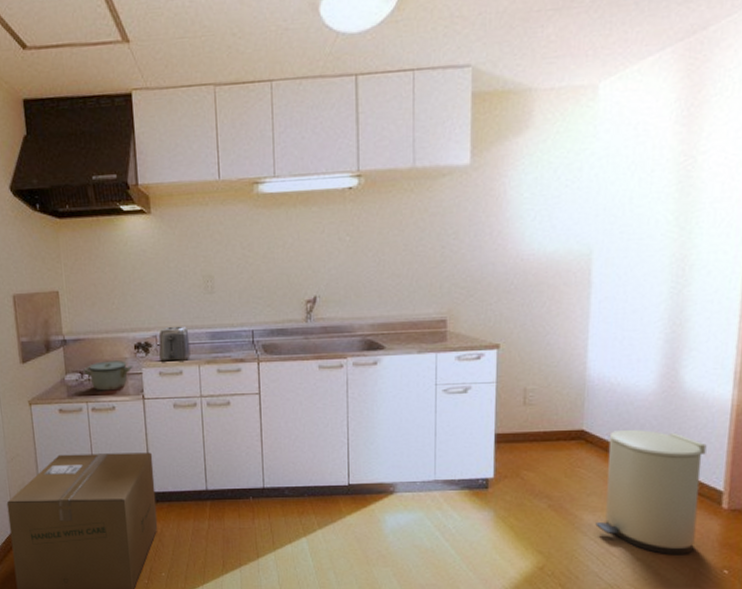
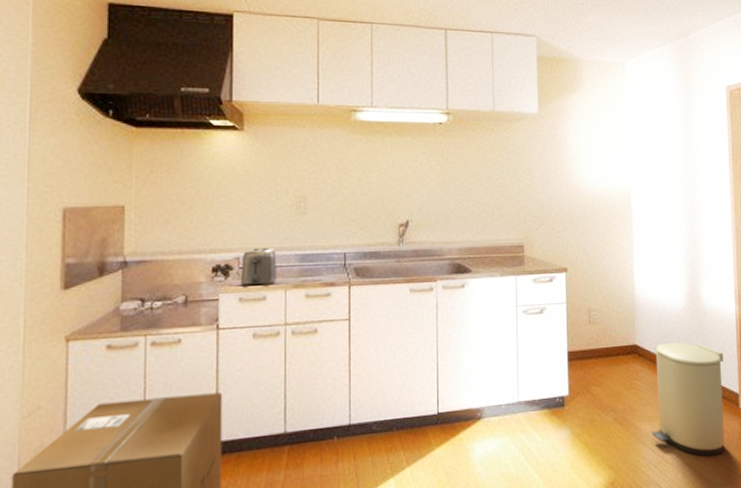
cooking pot: present [83,360,133,391] -> none [145,285,208,322]

